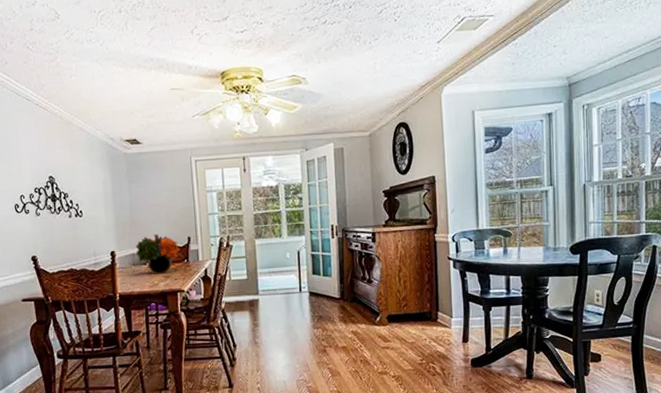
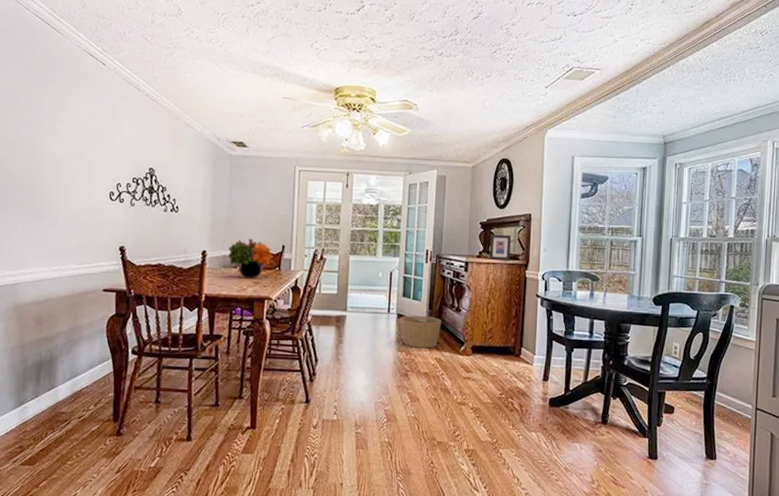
basket: none [312,290,355,324] -> present [400,315,442,348]
picture frame: none [394,200,417,228] -> present [489,234,511,261]

